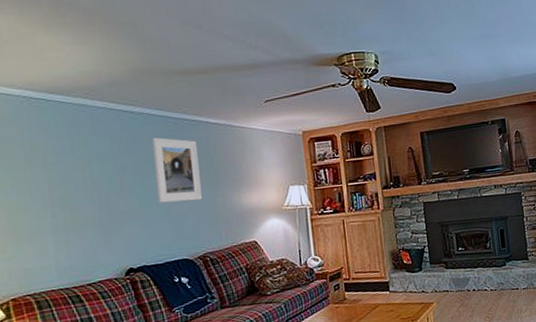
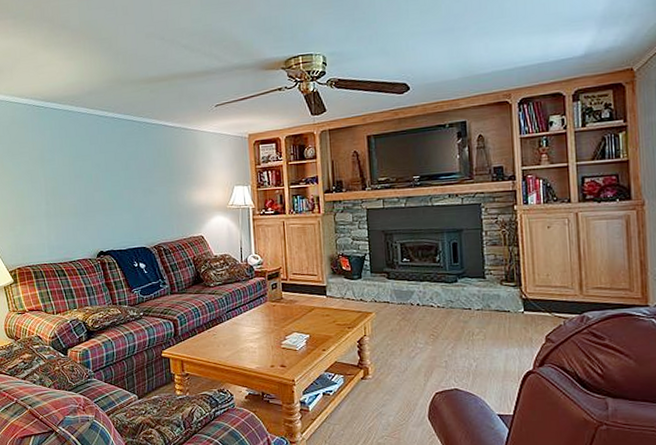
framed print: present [151,137,203,203] -> none [120,138,159,197]

